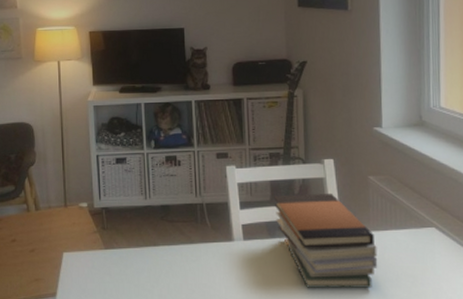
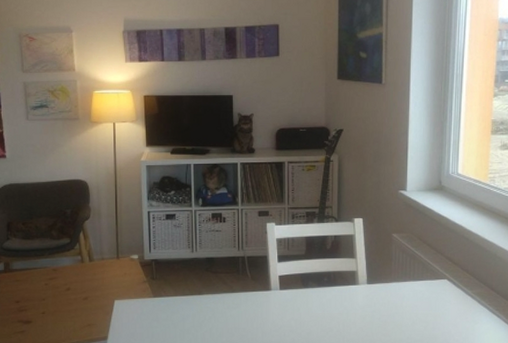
book stack: present [274,193,378,288] -> none [308,248,397,332]

